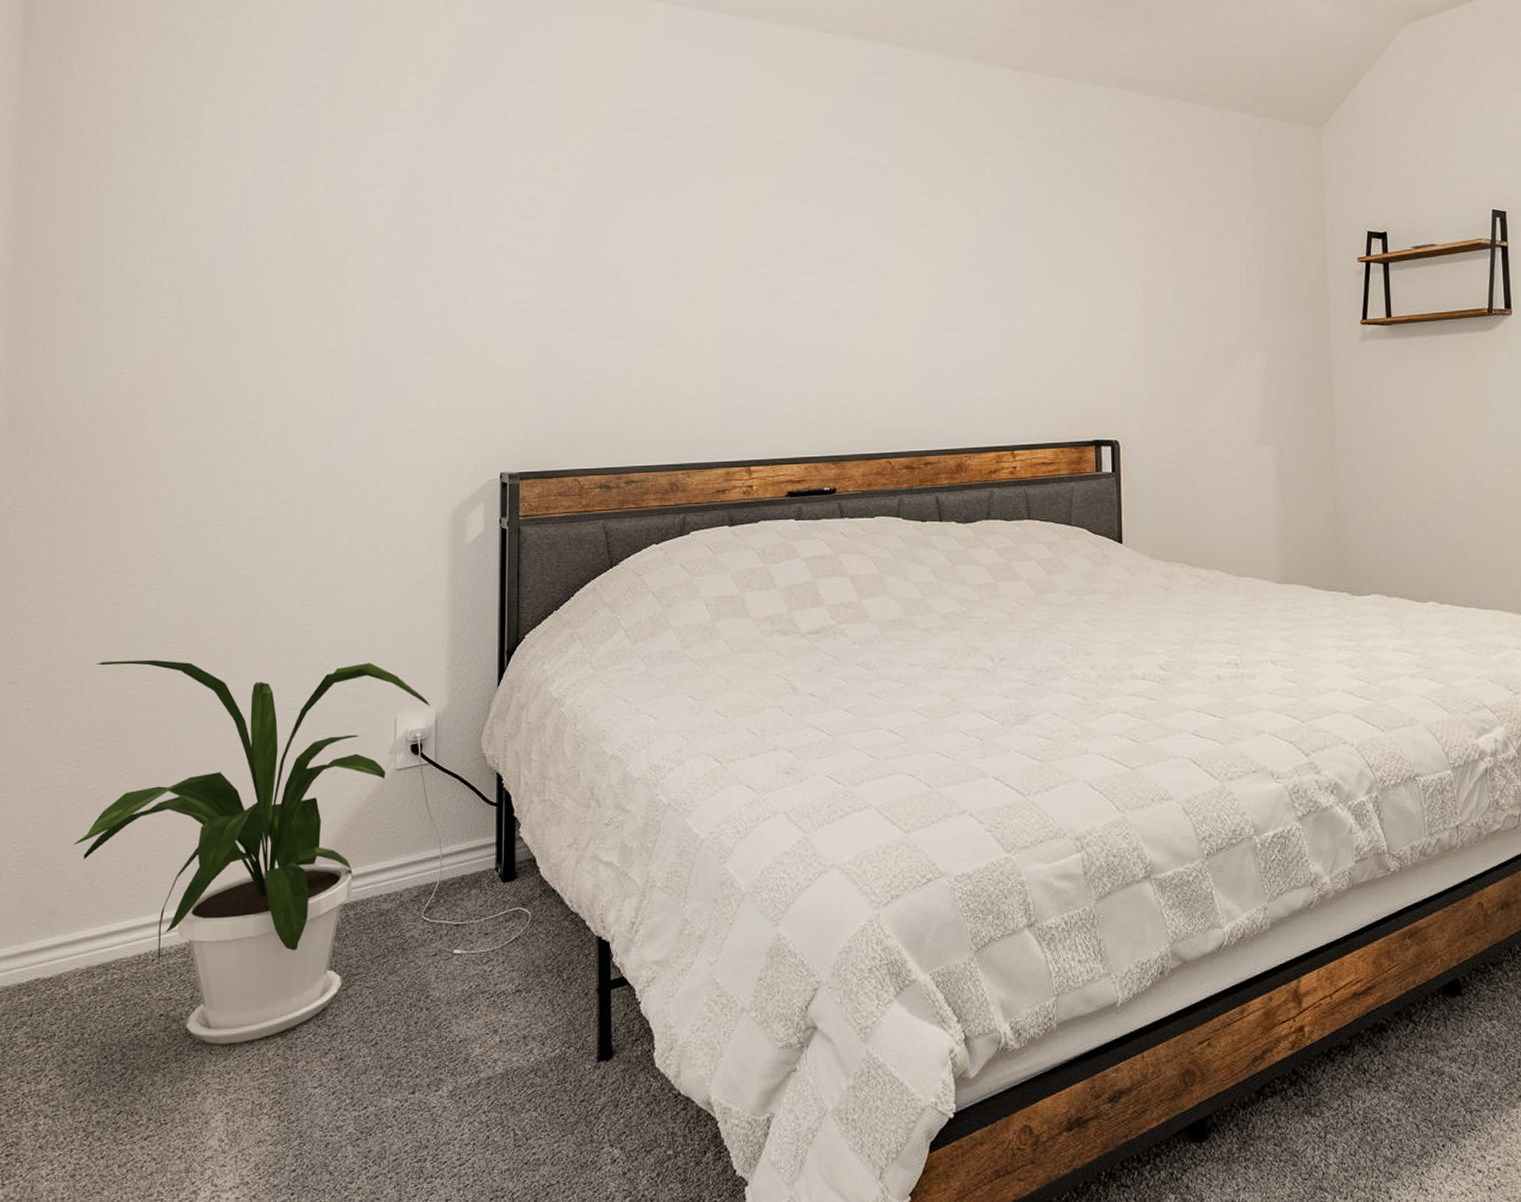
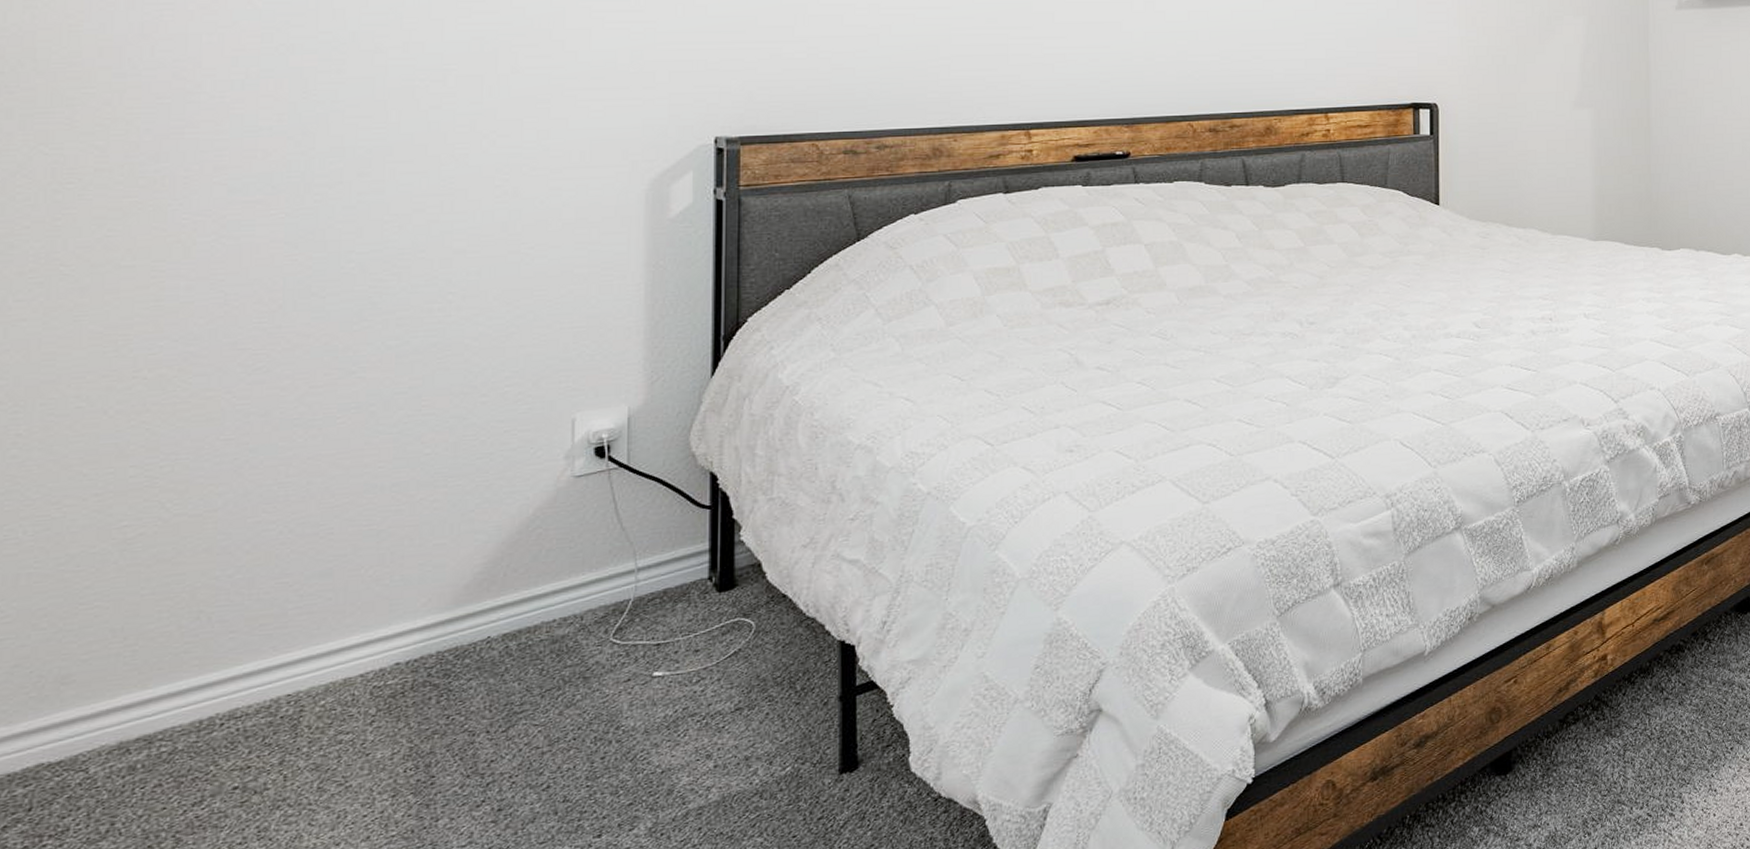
house plant: present [72,659,431,1044] -> none [92,357,621,814]

